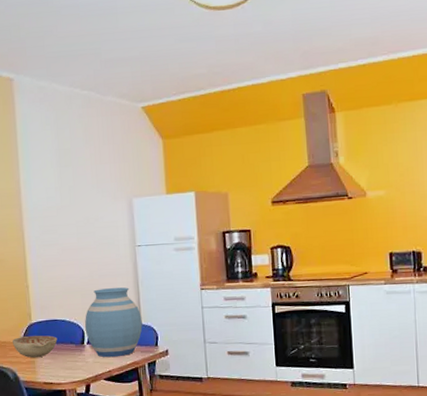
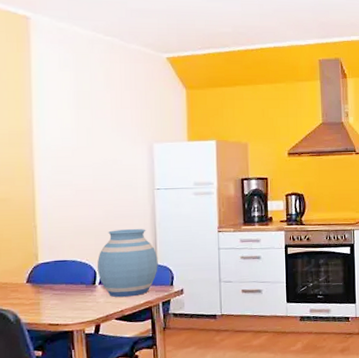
decorative bowl: present [12,335,58,358] -> none [14,276,66,300]

